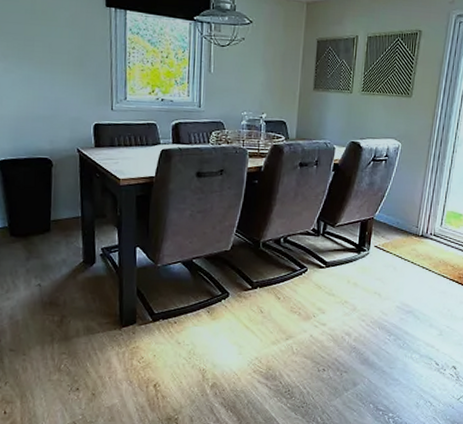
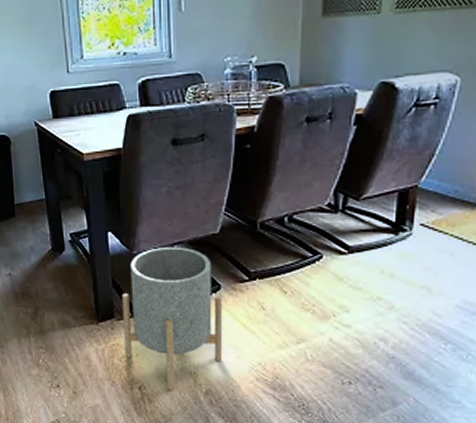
planter: none [143,260,230,386] -> present [122,246,223,390]

